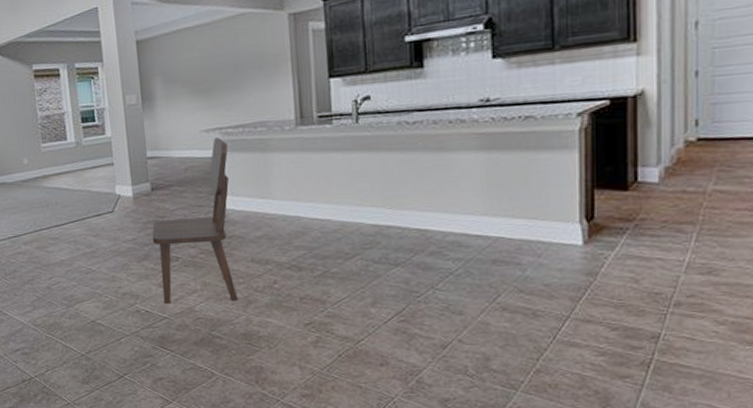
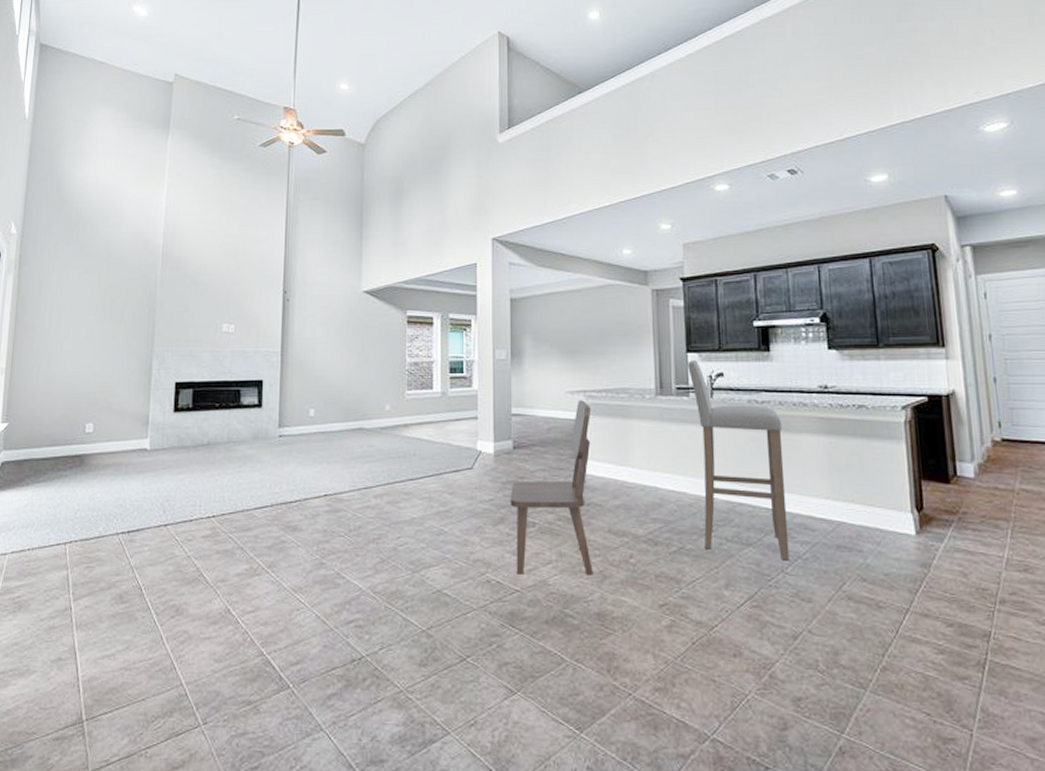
bar stool: none [330,84,441,278] -> present [688,359,790,561]

